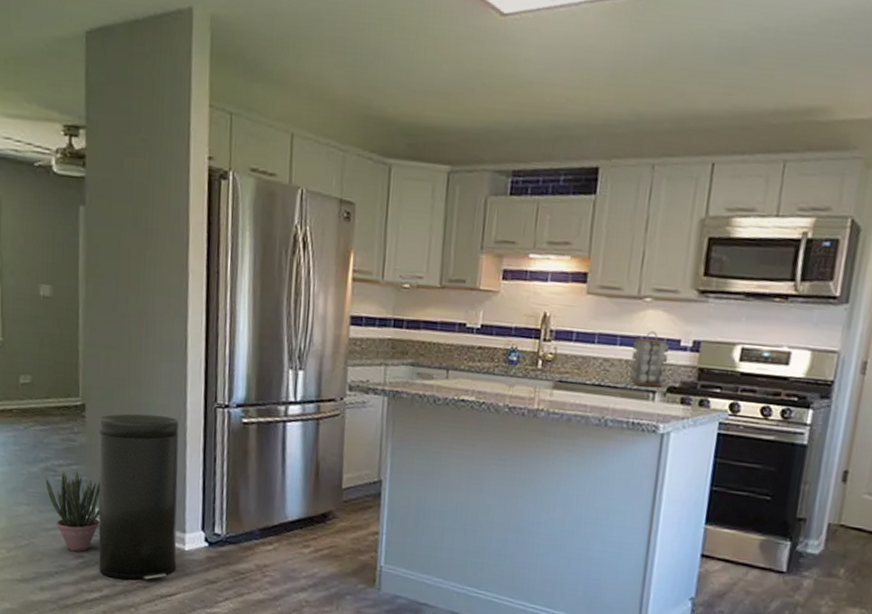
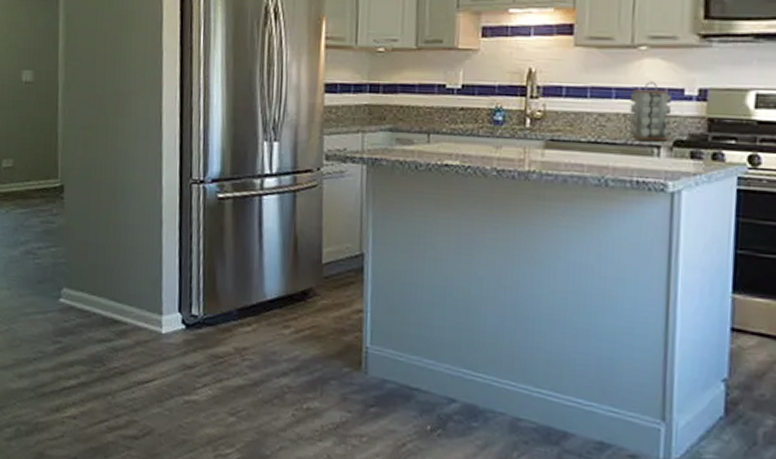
potted plant: present [45,470,100,552] -> none [25,252,78,337]
pedal bin: present [98,414,180,581] -> none [75,193,155,366]

